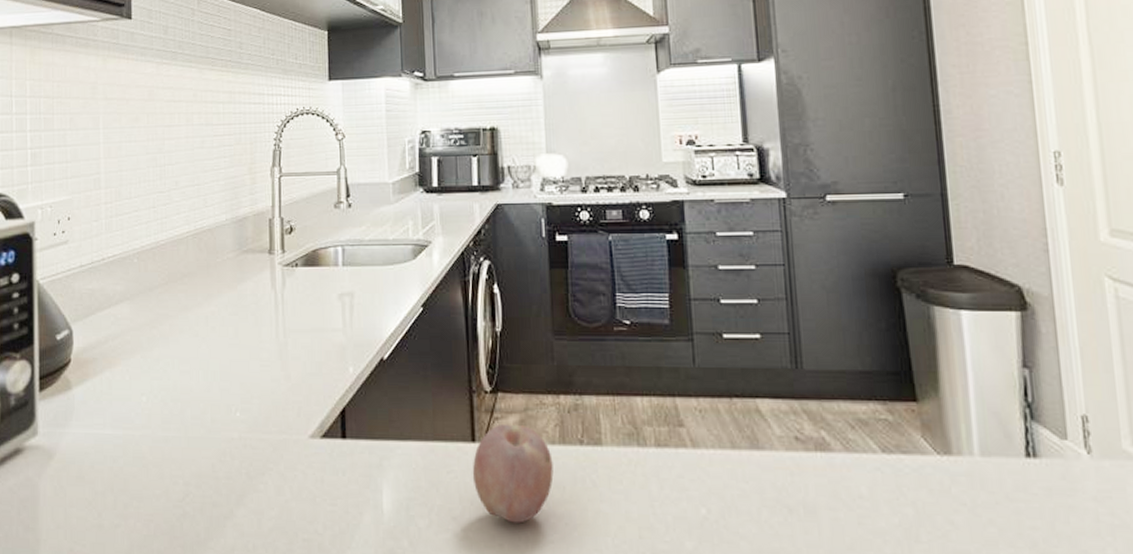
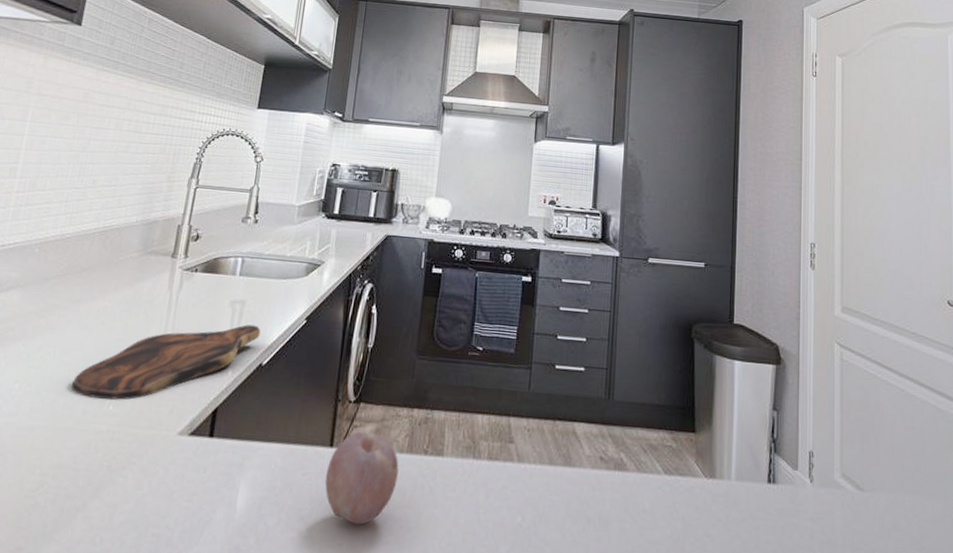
cutting board: none [196,318,376,406] -> present [71,324,261,400]

